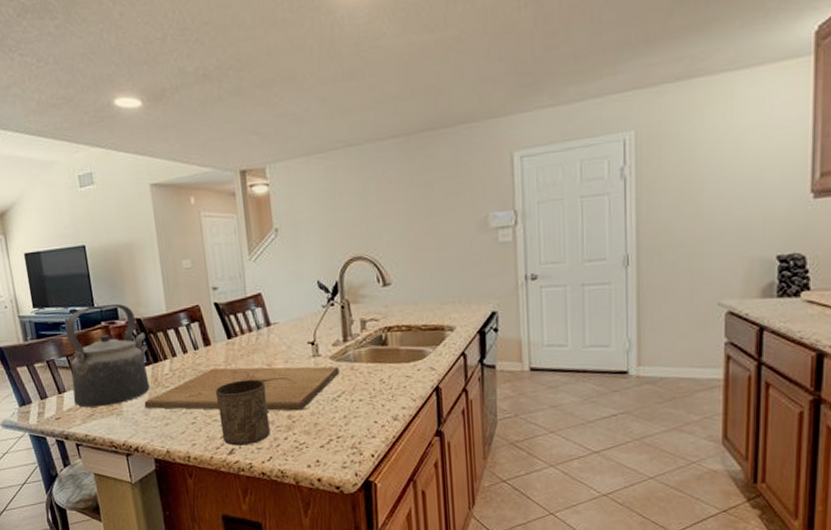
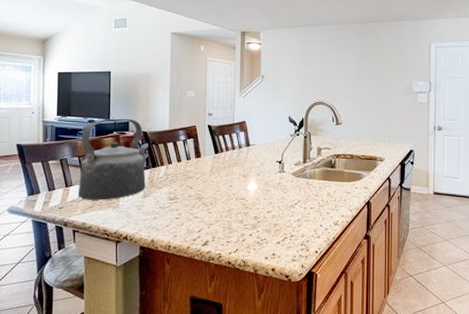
cutting board: present [144,366,339,411] -> none [138,175,298,213]
cup: present [215,379,271,446] -> none [199,186,240,239]

